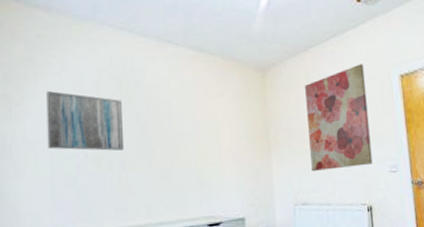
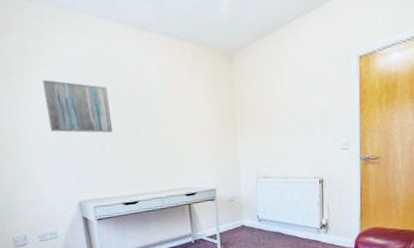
wall art: present [305,64,373,171] -> none [269,45,327,149]

